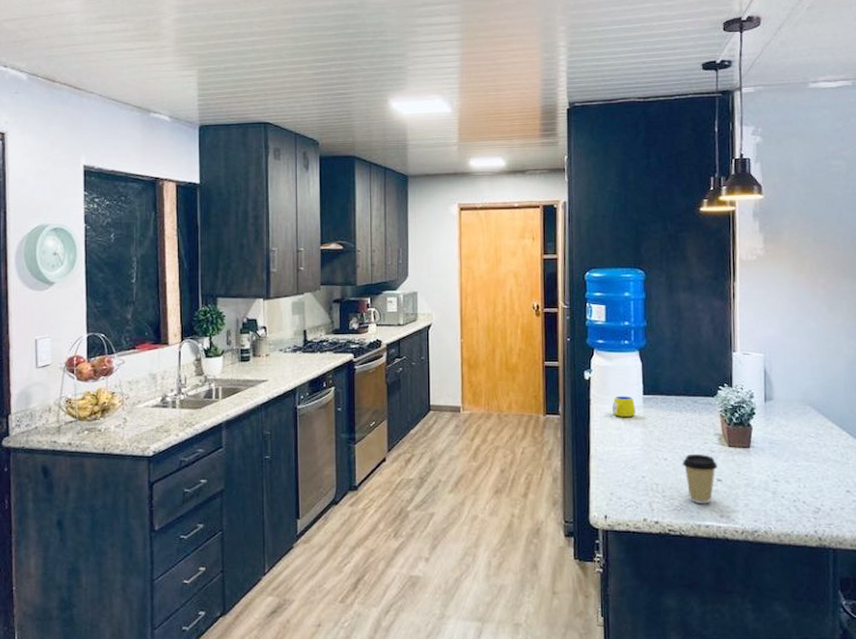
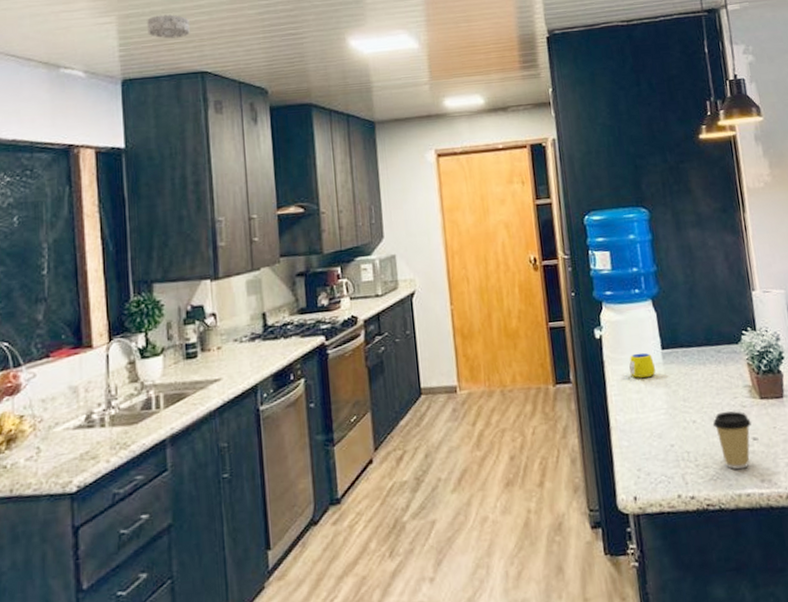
smoke detector: none [222,71,257,92] -> present [147,14,190,39]

